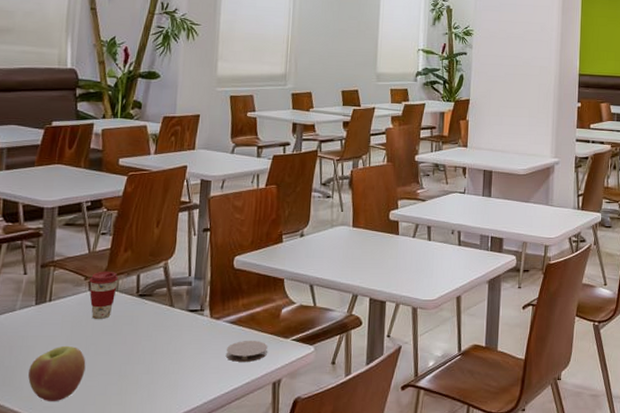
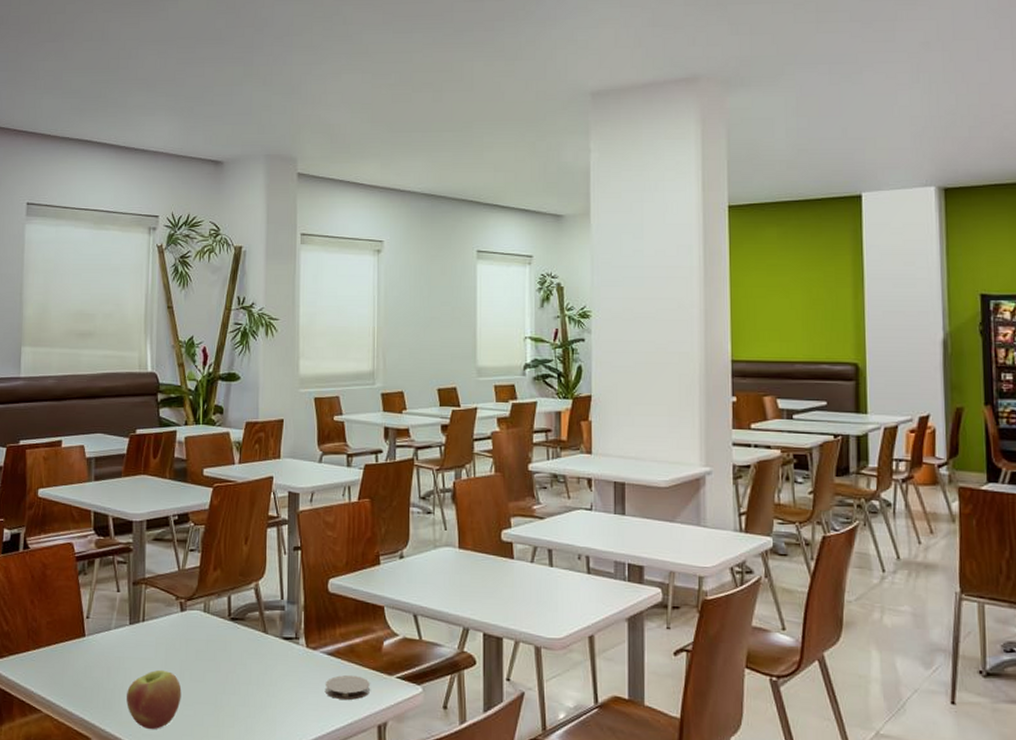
coffee cup: present [88,271,119,319] -> none [179,590,210,643]

